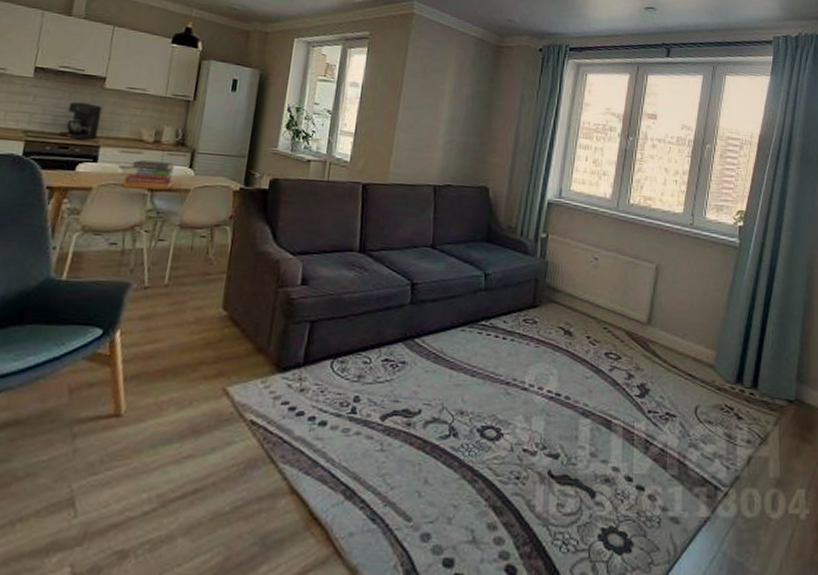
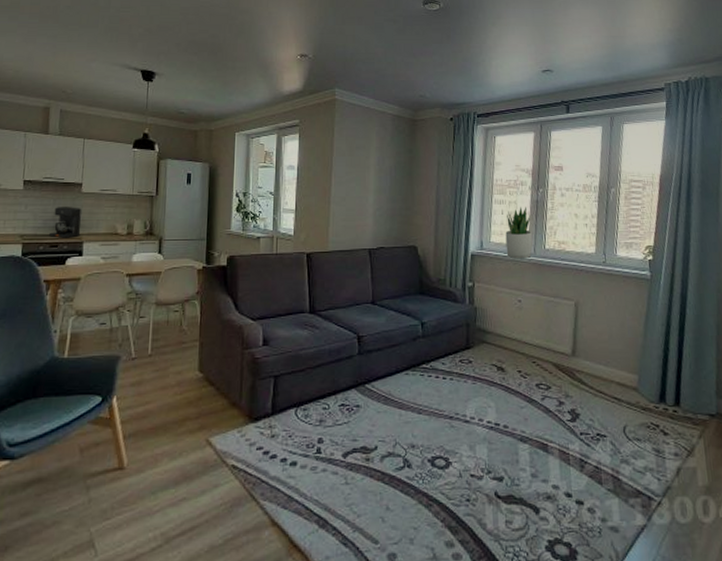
books: present [123,160,176,190] -> none [106,250,147,275]
planter: none [586,155,617,213] -> present [505,207,533,259]

